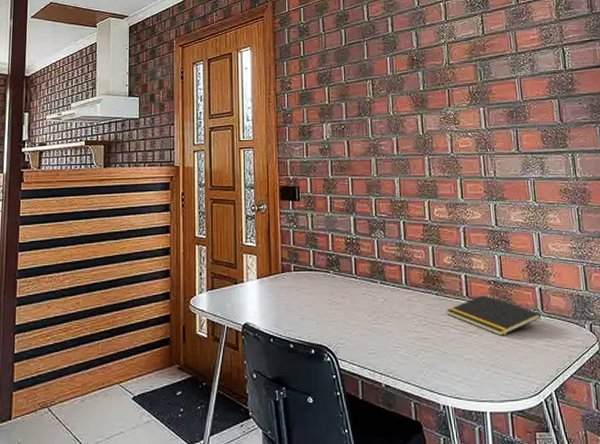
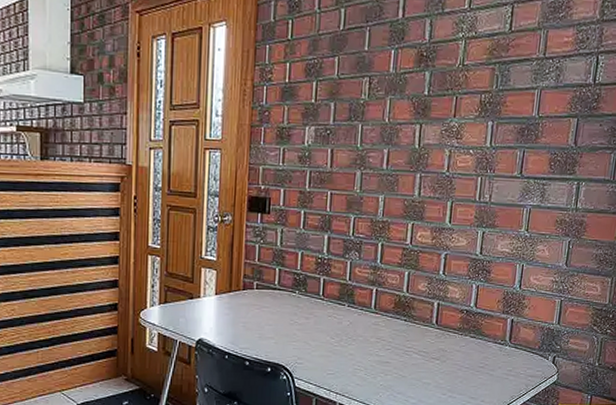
notepad: present [447,295,541,336] -> none [413,323,508,363]

